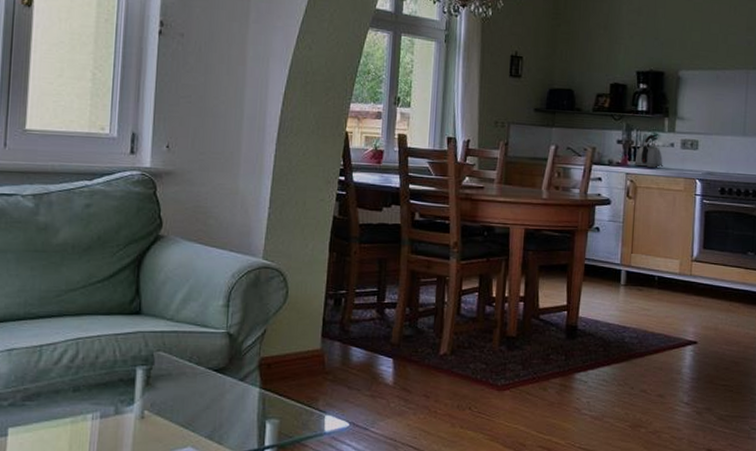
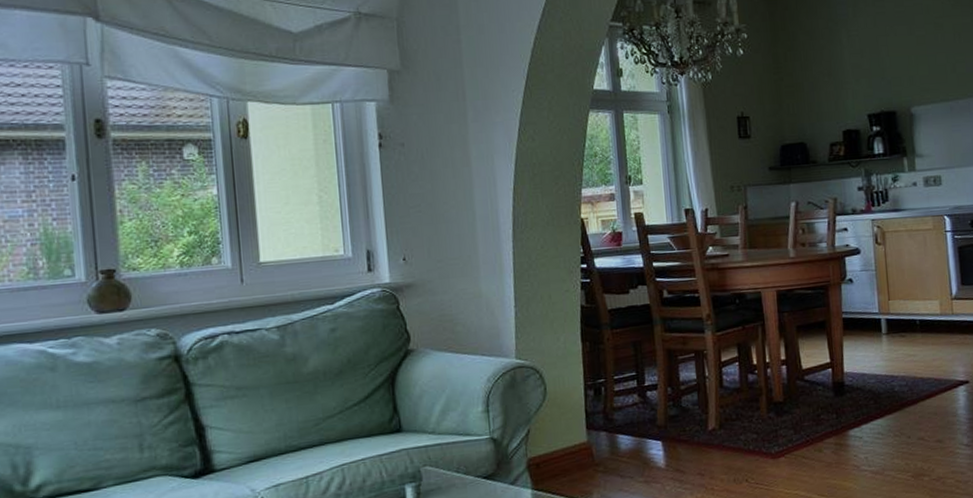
kettle: present [634,135,663,167] -> none [878,177,908,210]

